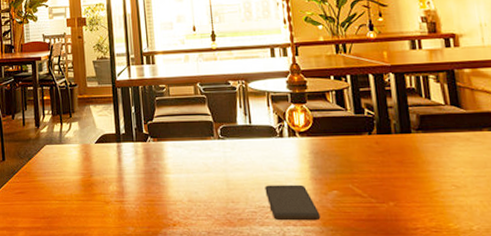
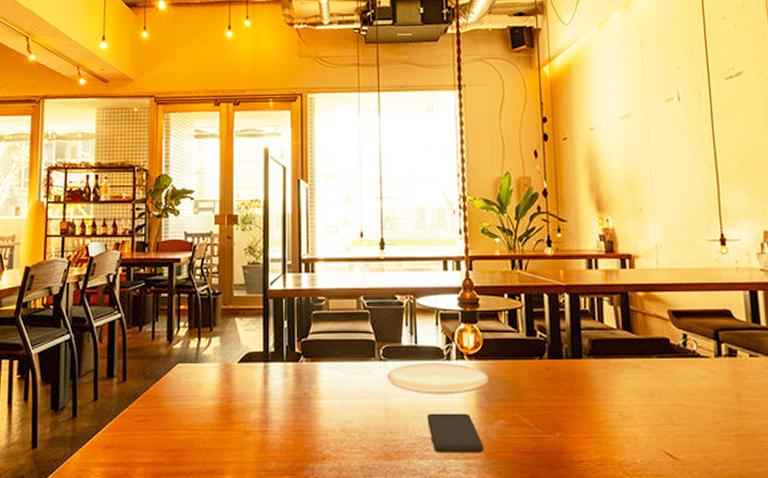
plate: none [225,139,321,168] -> present [386,362,489,394]

